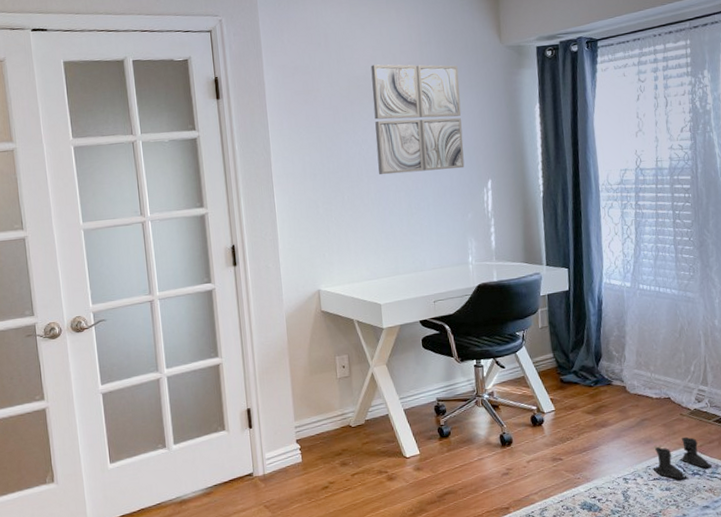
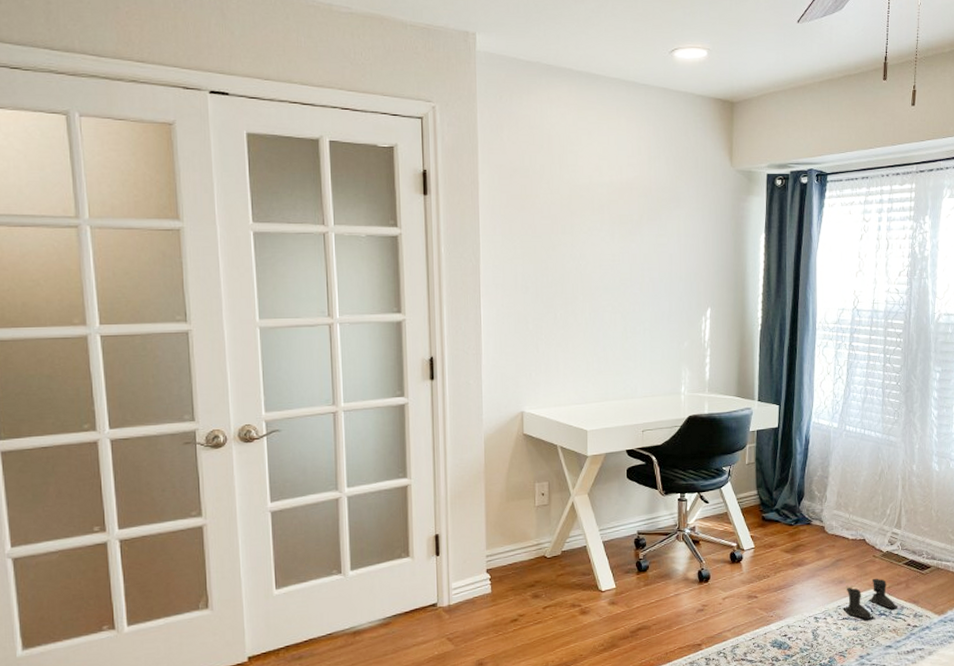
wall art: present [370,64,465,175] -> none [594,175,686,294]

